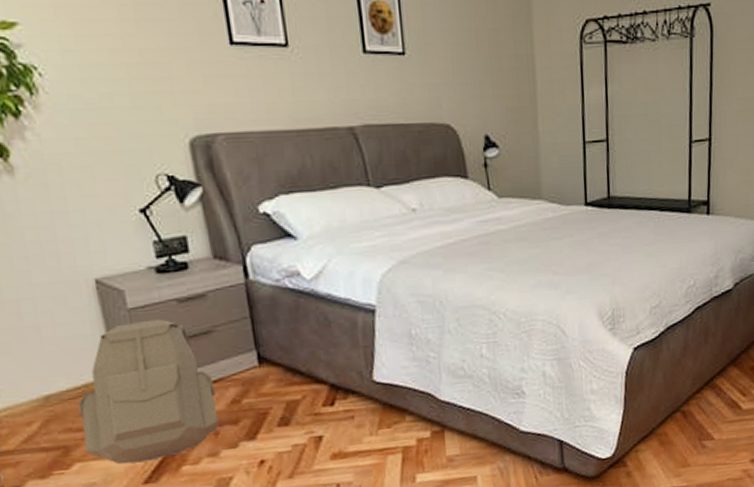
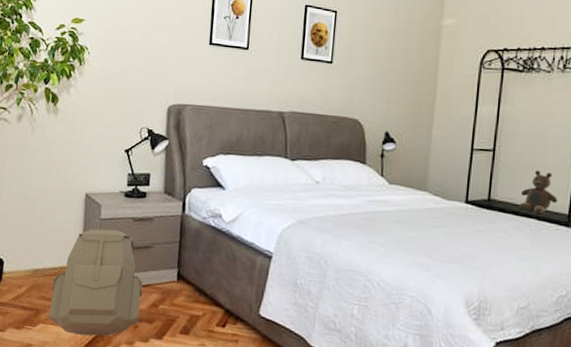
teddy bear: none [640,156,677,205] -> present [519,170,558,215]

